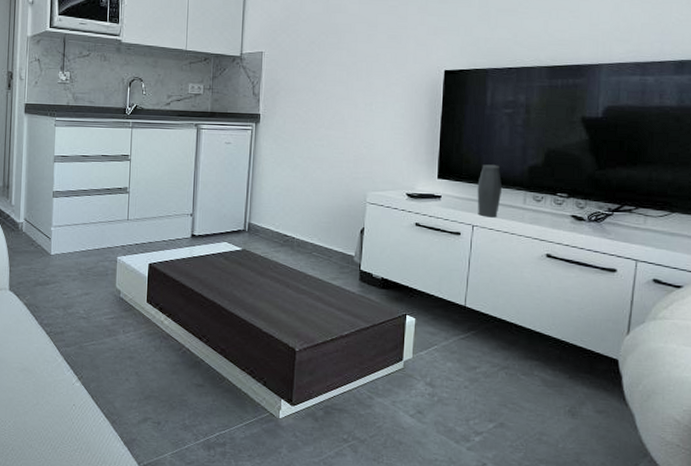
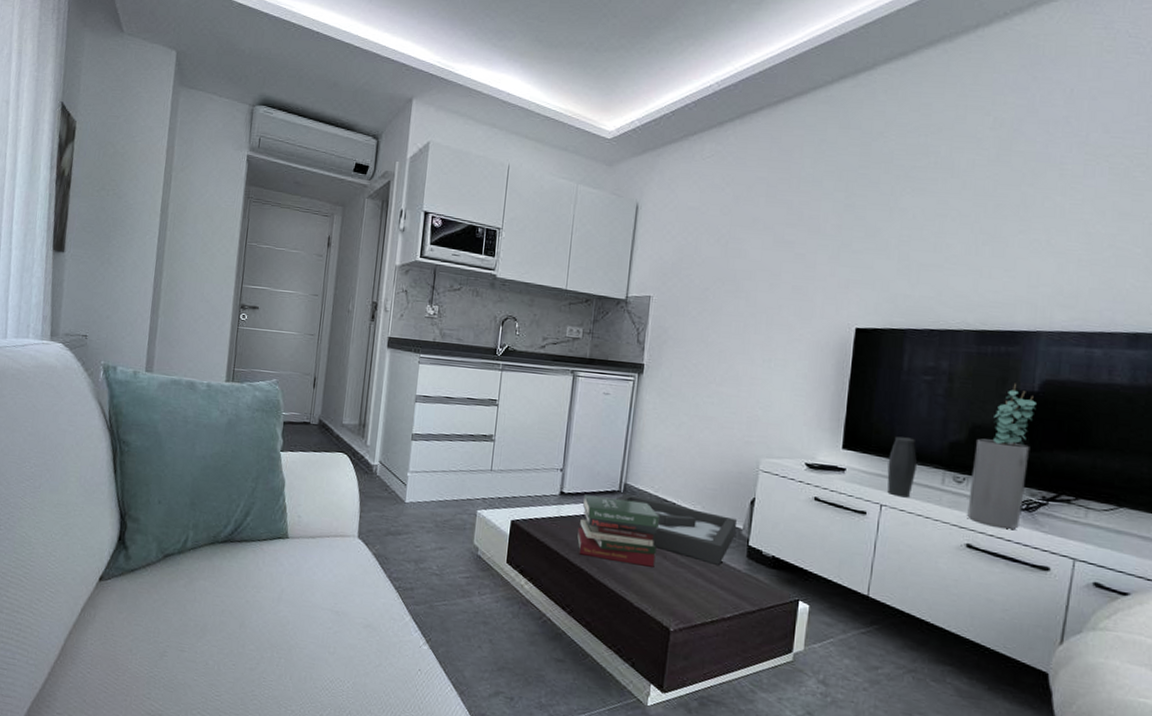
books: none [208,235,282,296] -> present [576,494,660,567]
decorative tray: none [241,232,350,291] -> present [615,494,738,566]
vase: none [546,111,601,239] -> present [967,383,1036,530]

